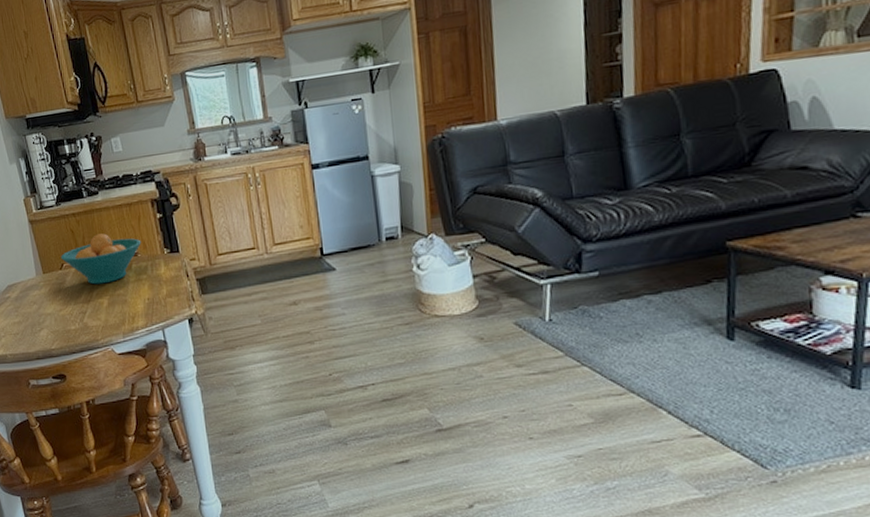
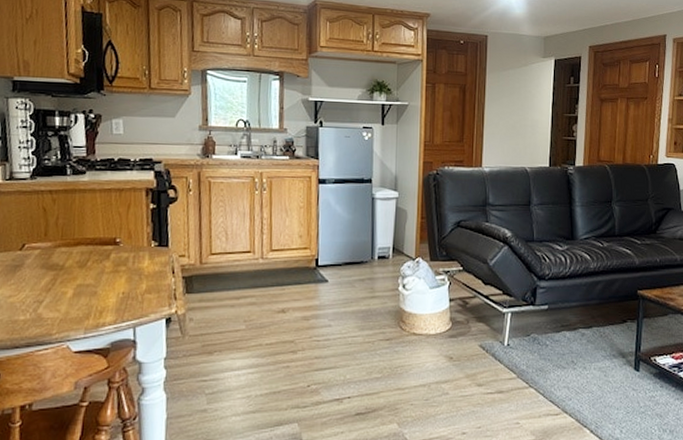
fruit bowl: present [60,233,142,285] -> none [23,216,127,272]

